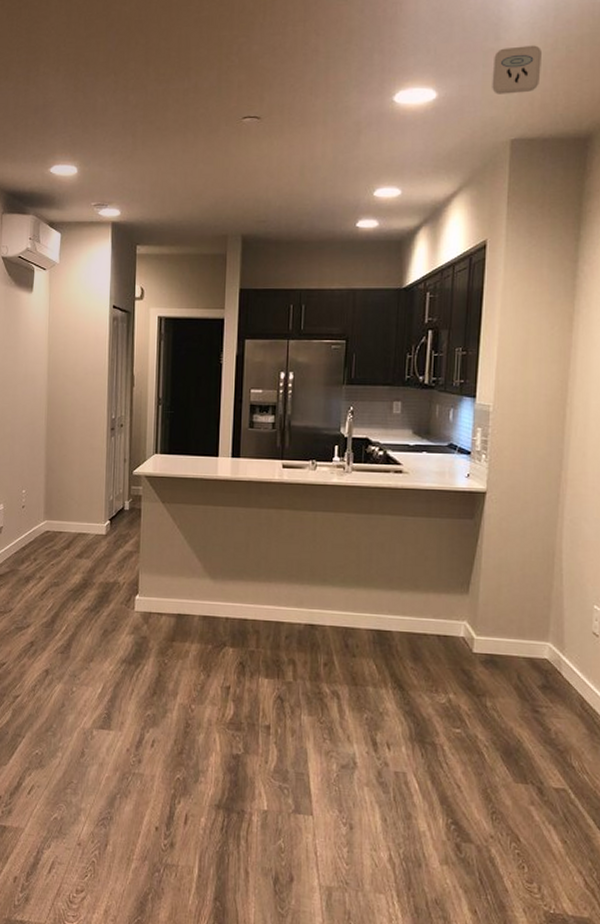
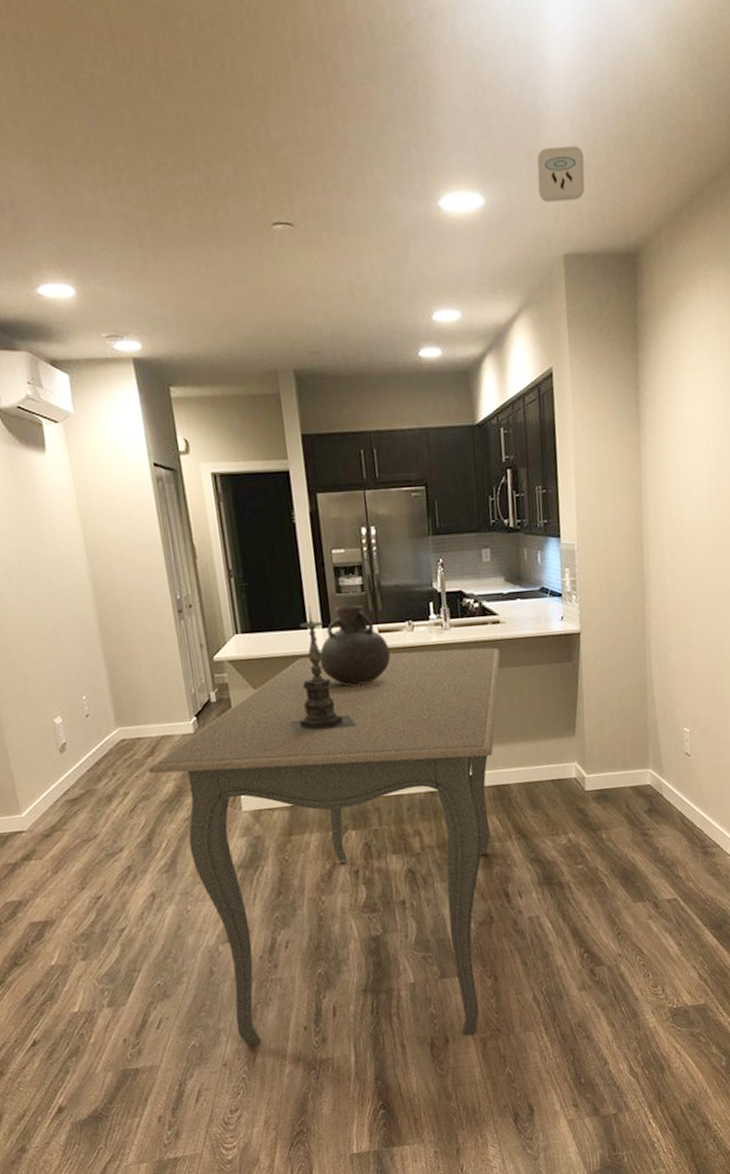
dining table: none [63,482,400,880] -> present [148,647,501,1047]
candle holder: none [189,436,250,551] -> present [290,605,357,734]
vase: none [224,441,291,513] -> present [319,605,391,686]

